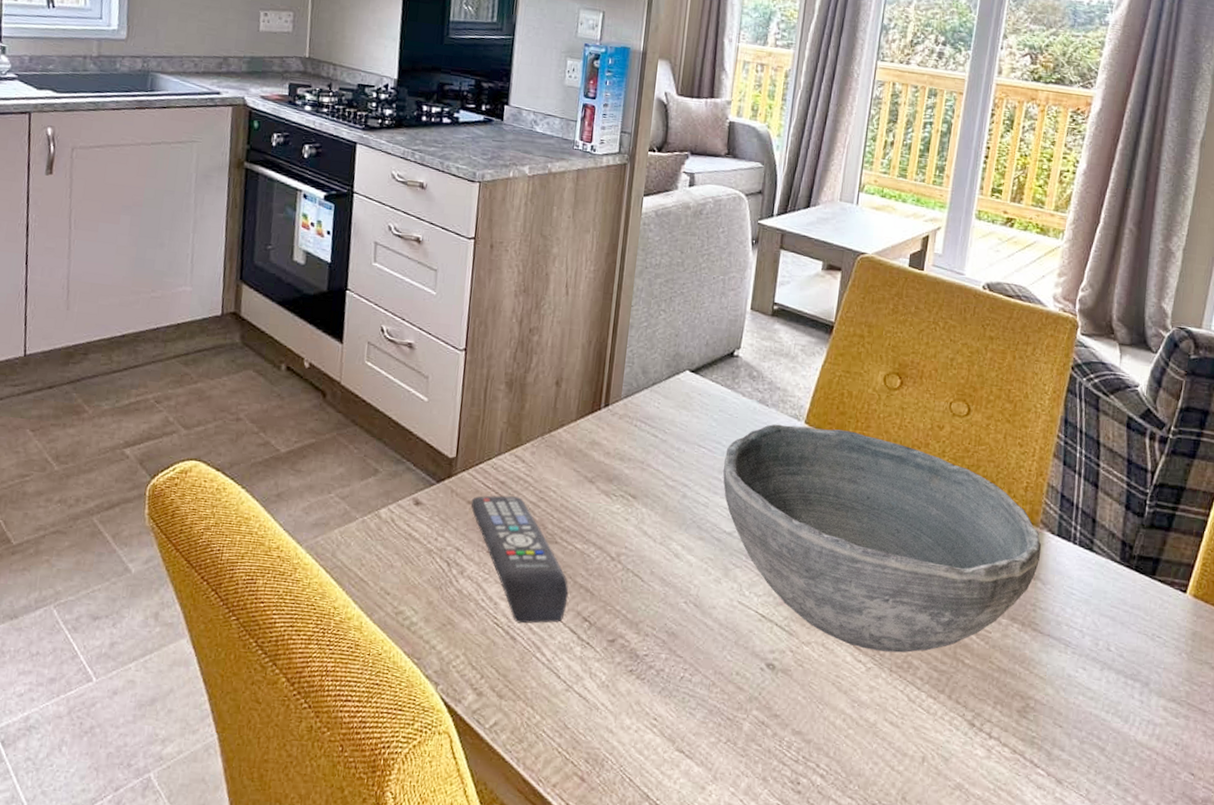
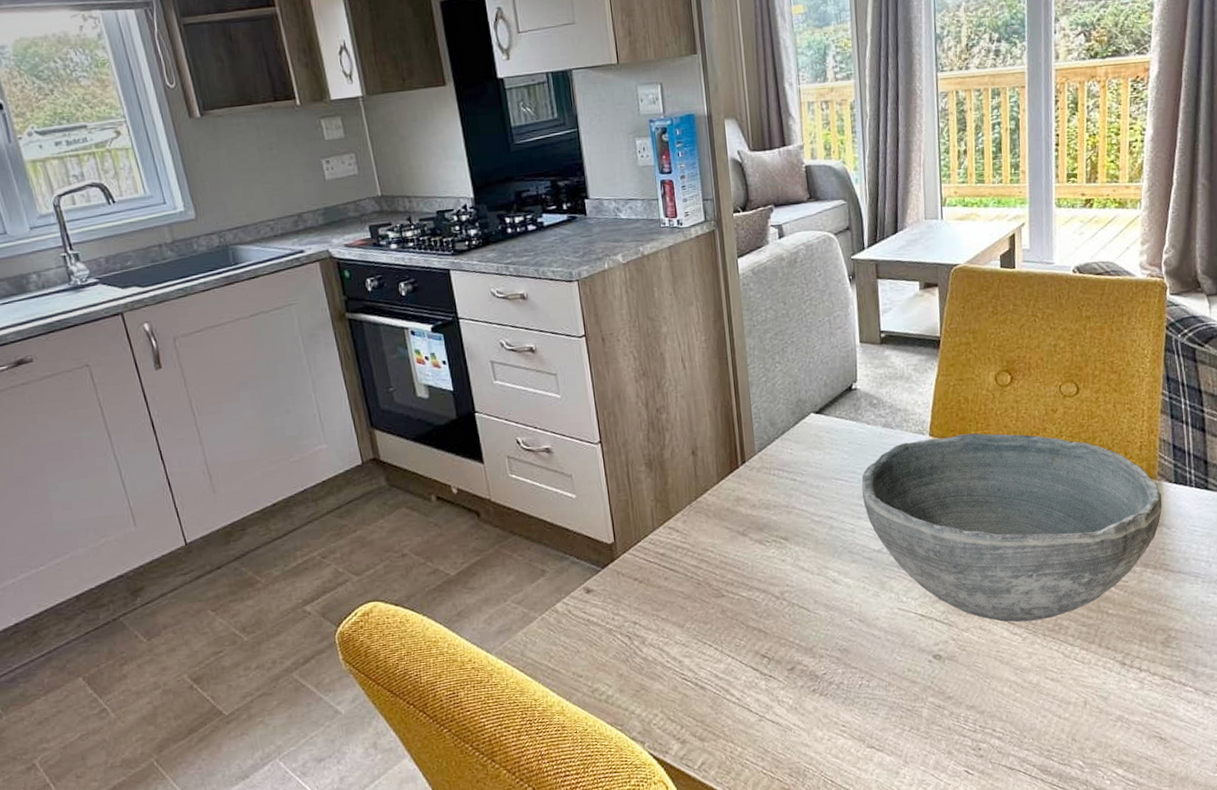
remote control: present [471,495,569,624] -> none [637,564,745,674]

